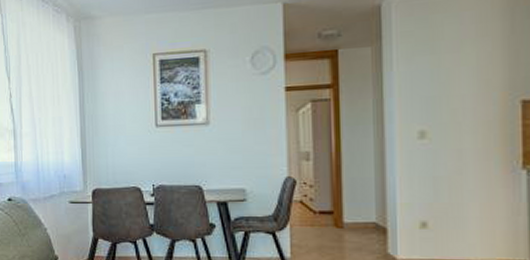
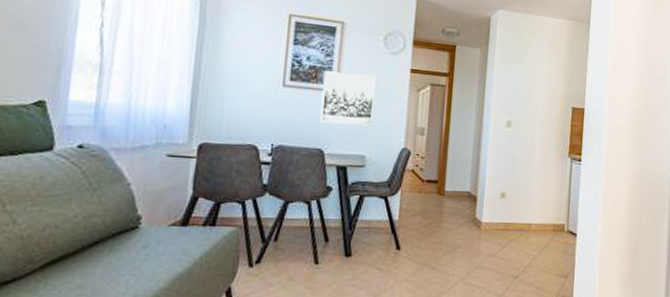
wall art: none [193,101,250,159] -> present [319,71,377,126]

